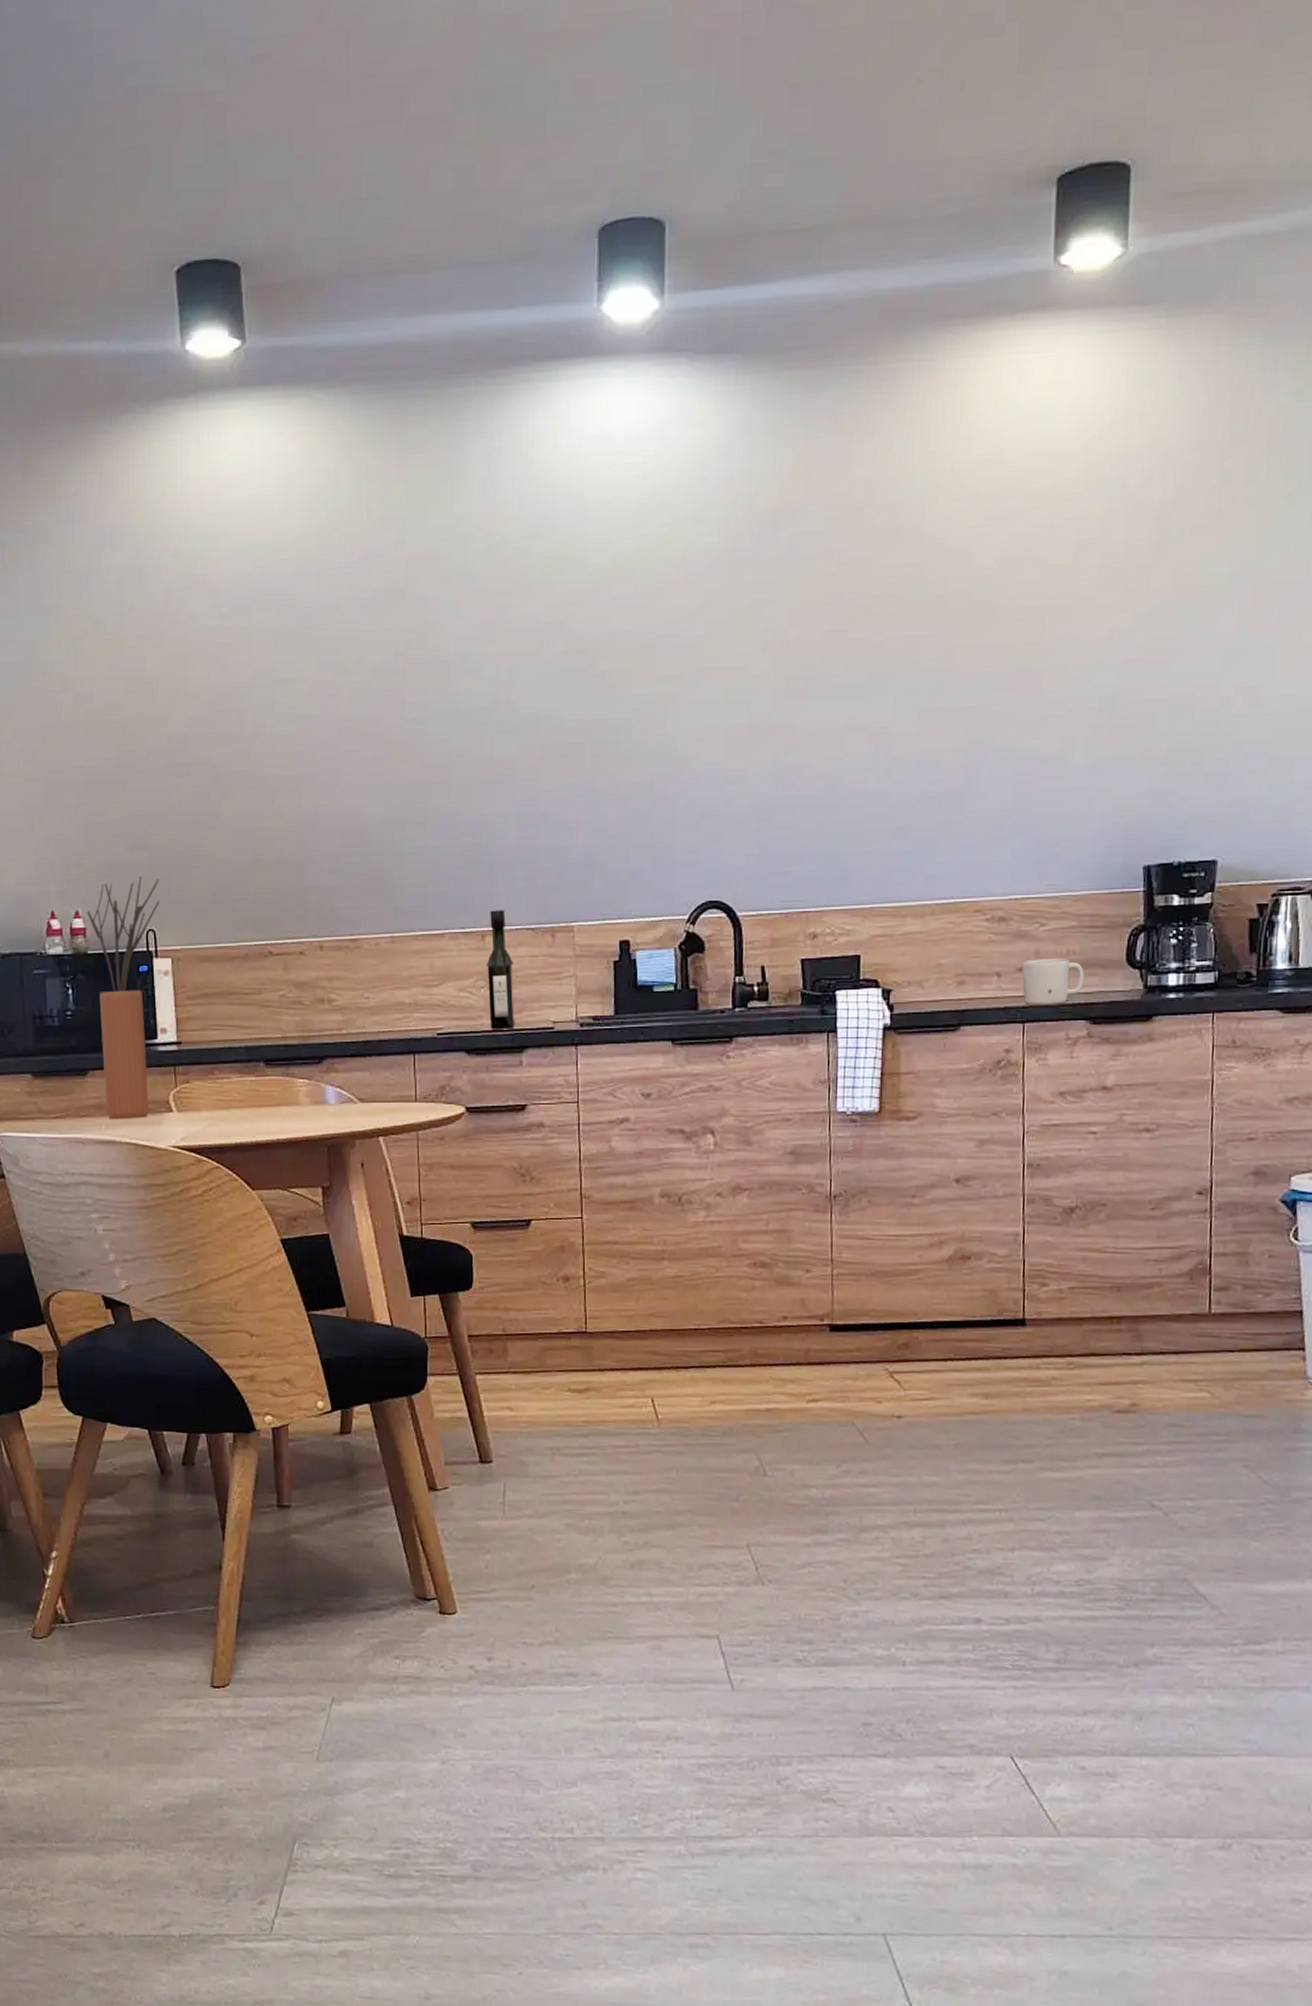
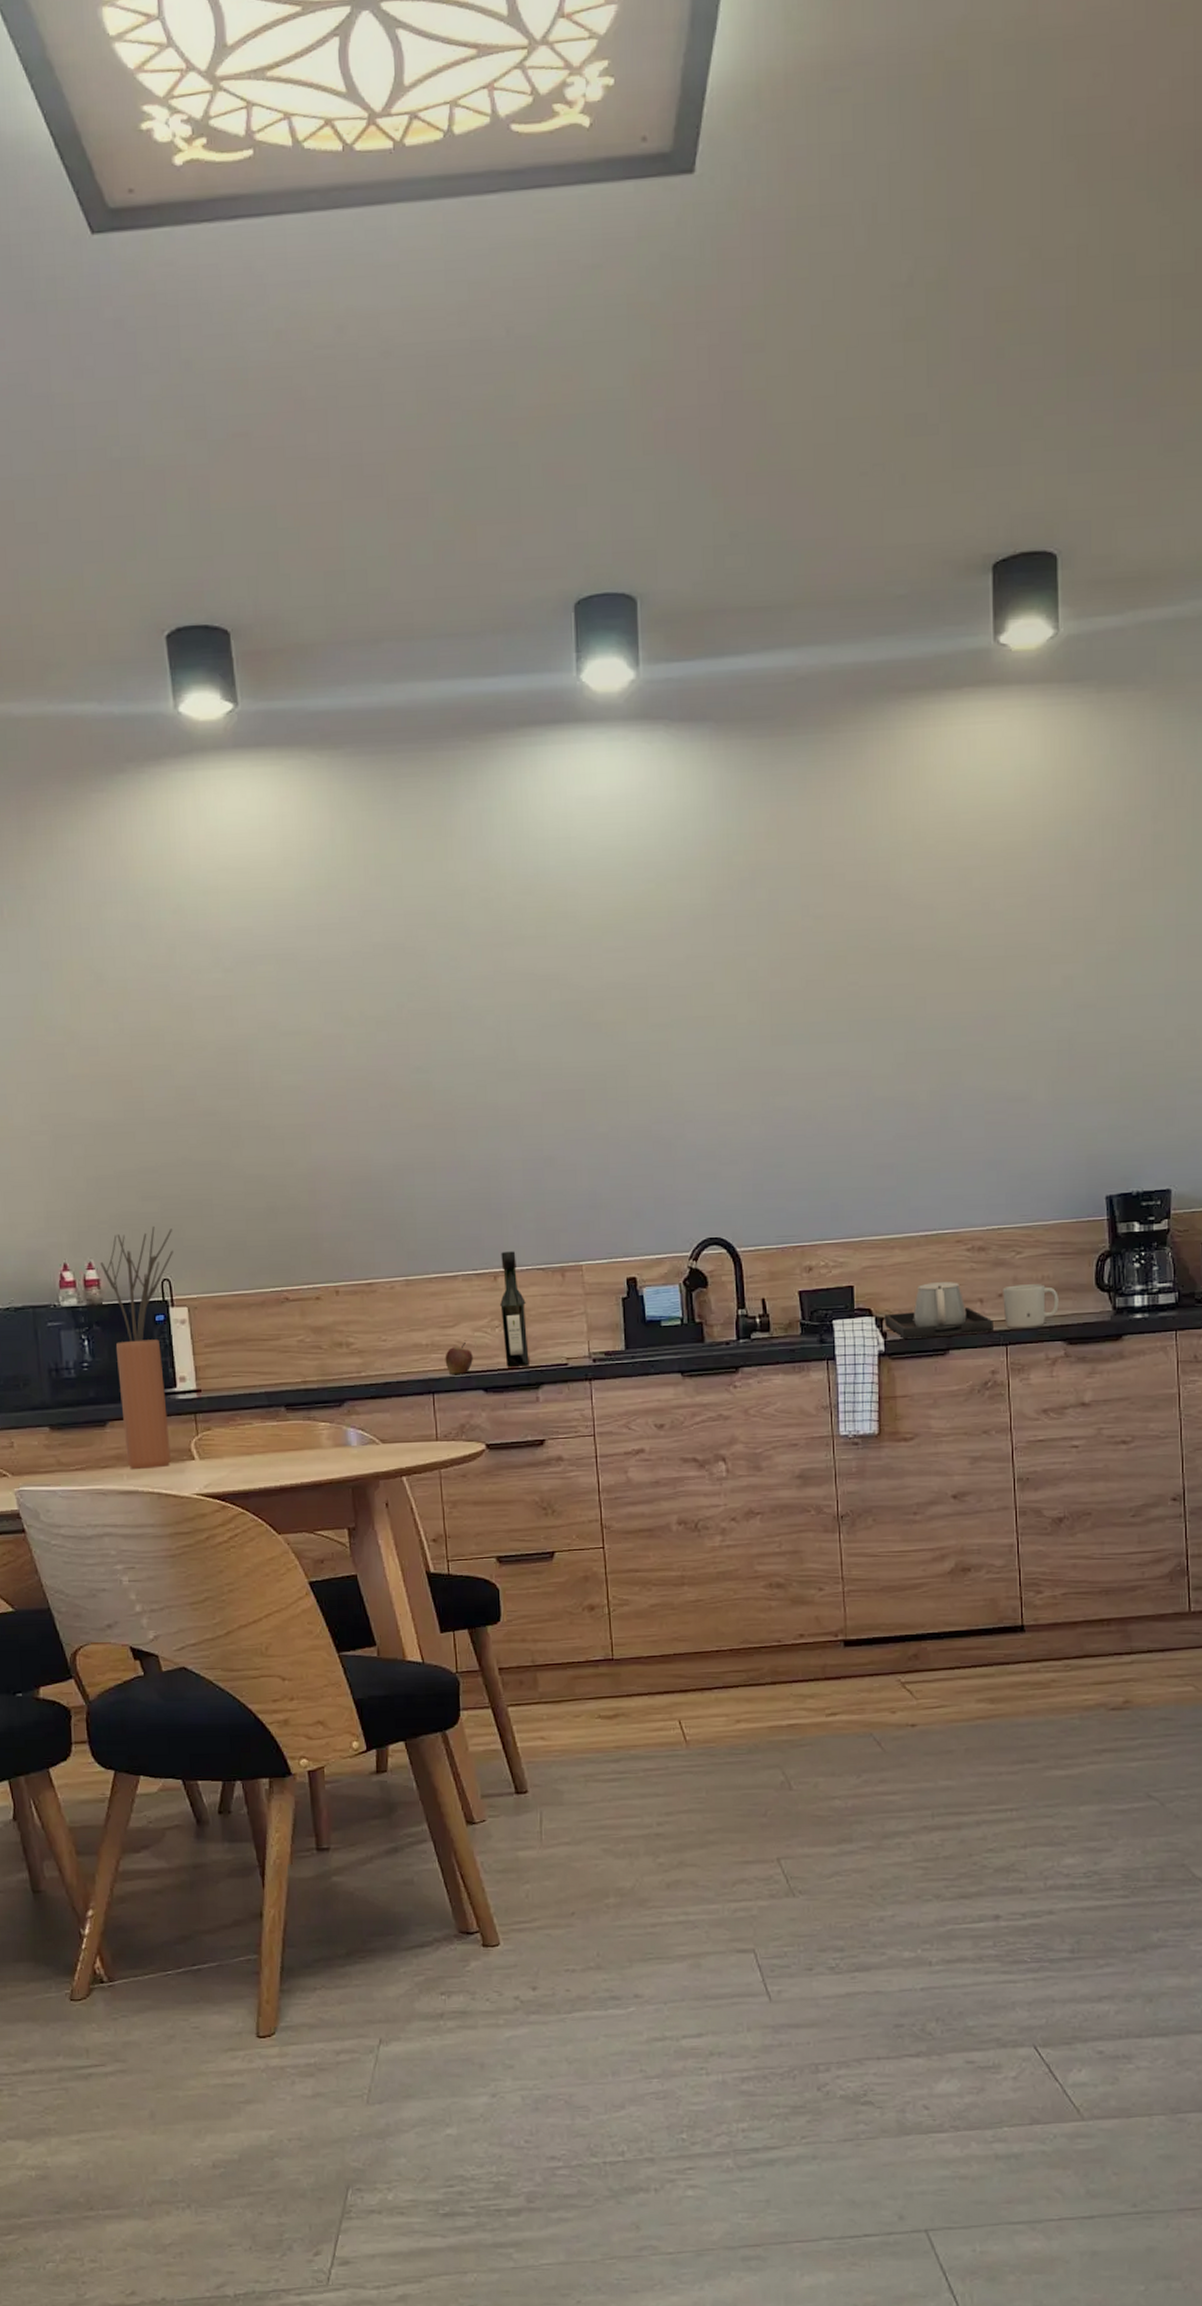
fruit: none [427,1003,456,1036] -> present [445,1343,473,1375]
teapot: none [891,954,1011,1014] -> present [884,1282,993,1340]

